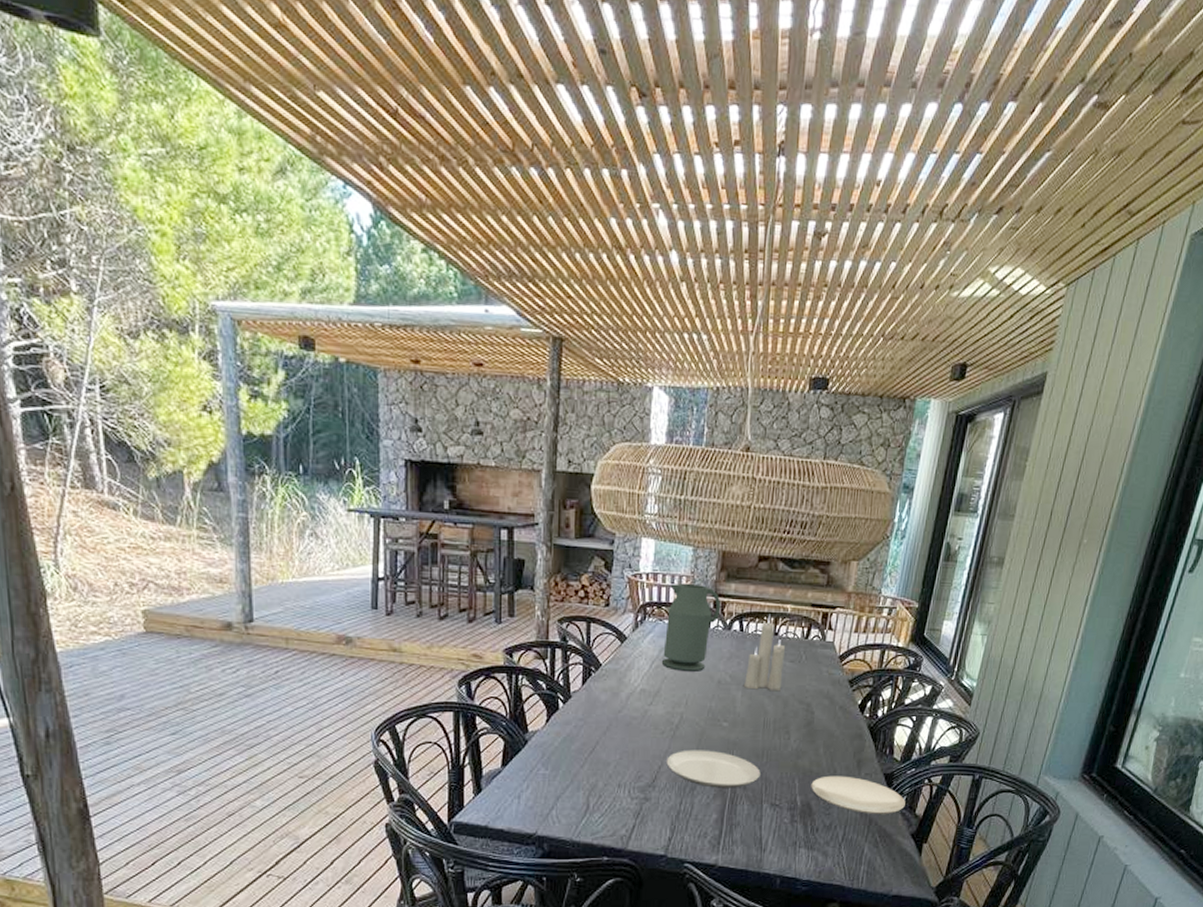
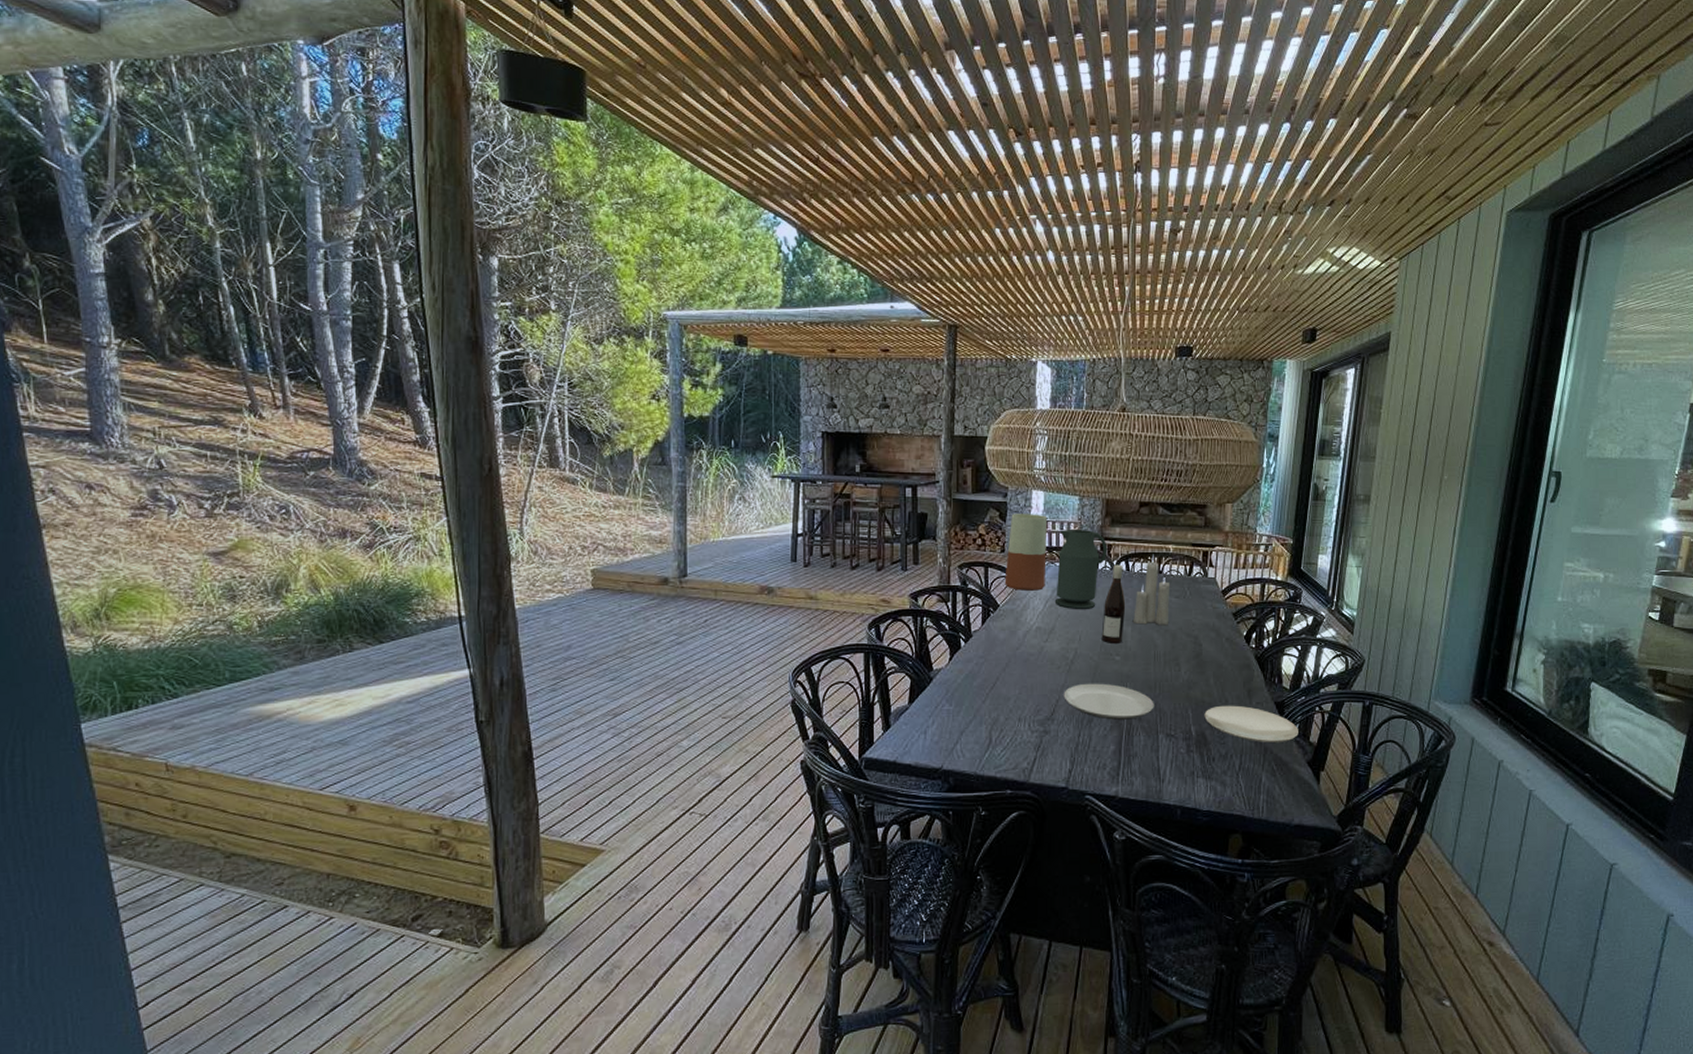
vase: none [608,563,658,650] -> present [1004,514,1048,591]
bottle: none [709,624,737,709] -> present [1101,564,1126,643]

